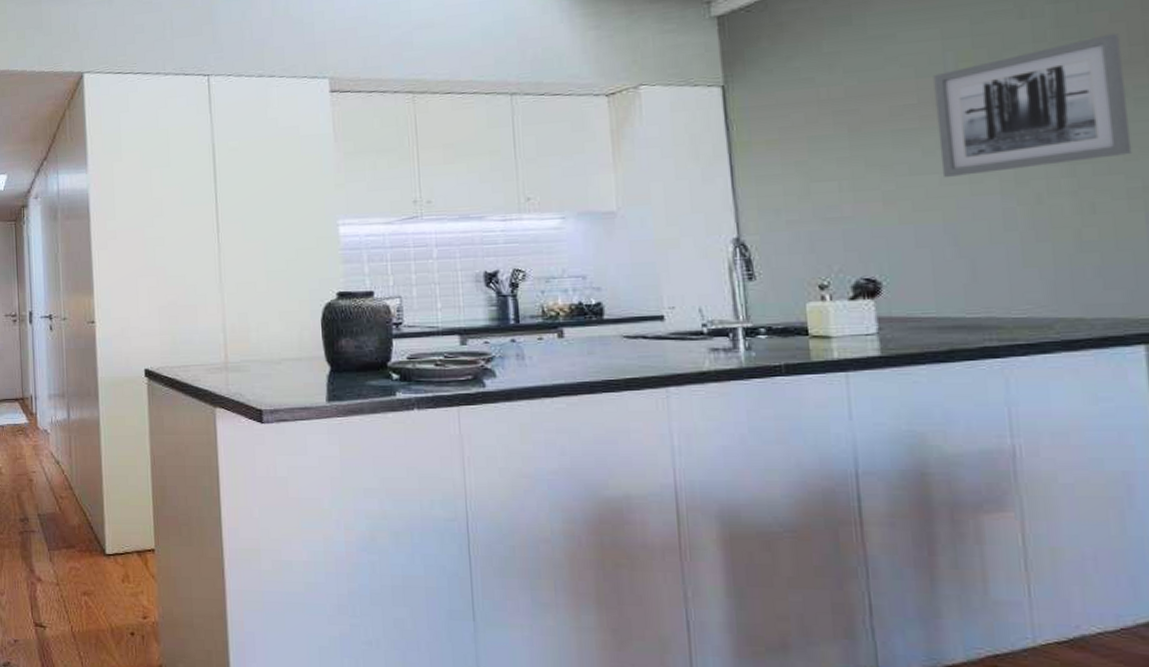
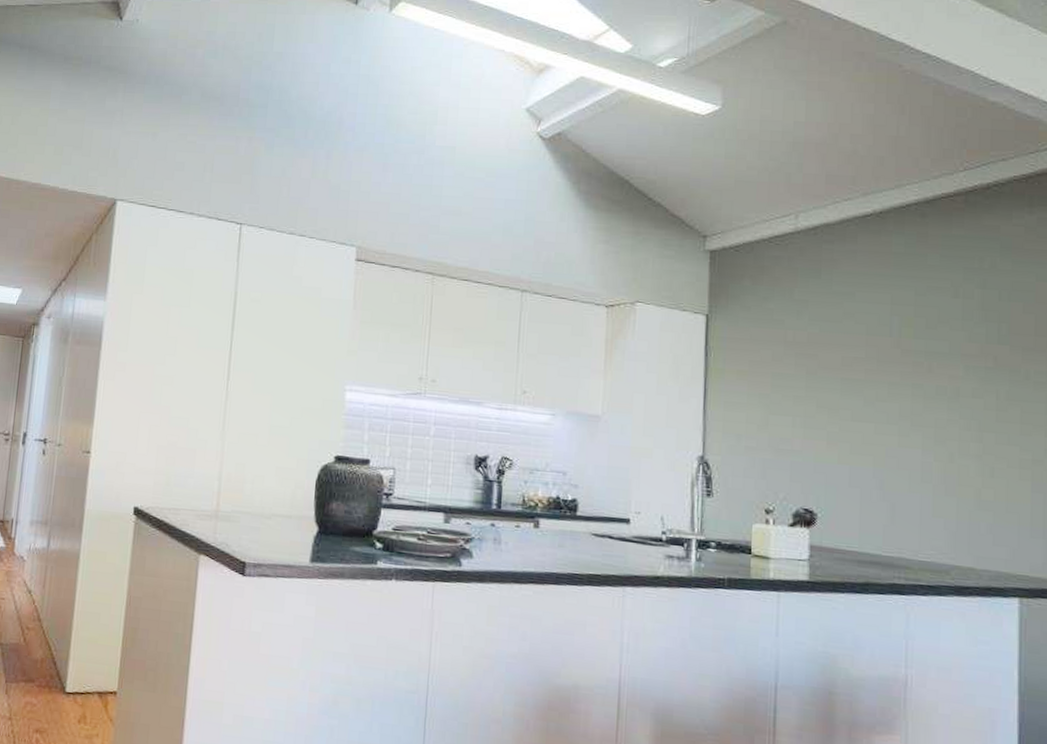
wall art: present [933,32,1133,178] -> none [877,322,1028,430]

